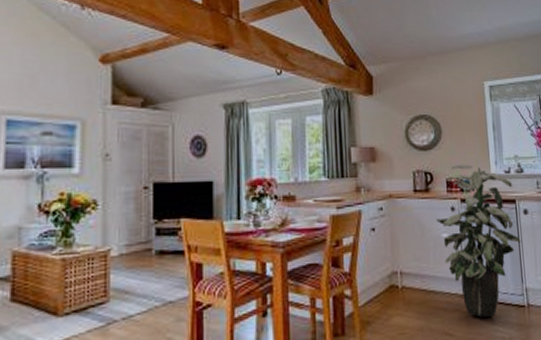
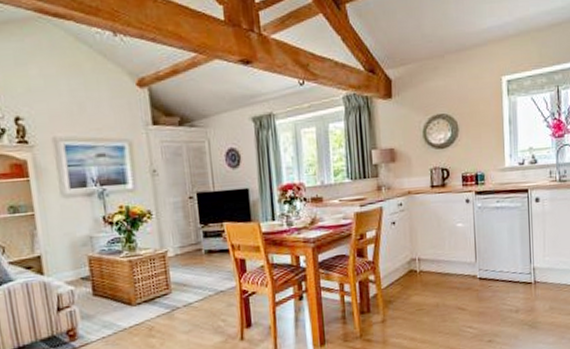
indoor plant: present [436,164,521,317] -> none [452,158,531,294]

